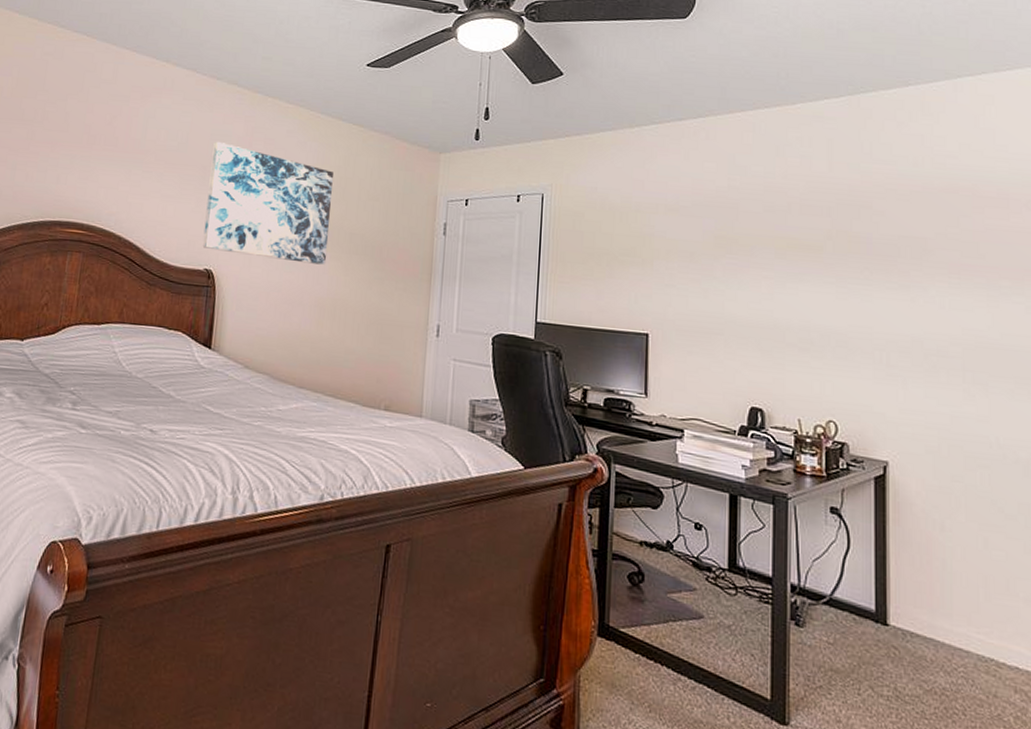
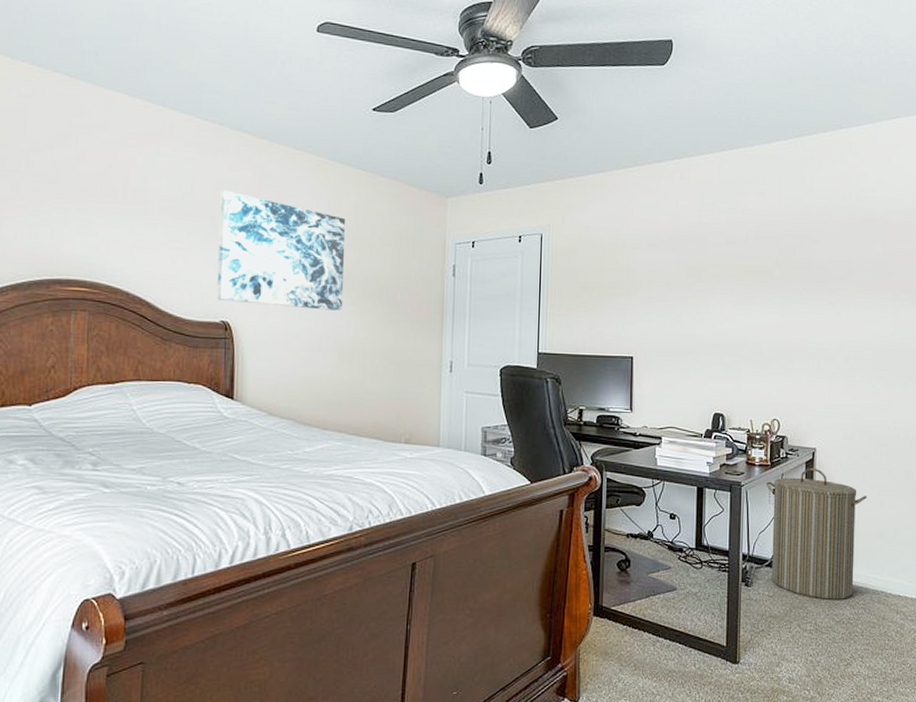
laundry hamper: none [820,485,963,662] -> present [766,468,867,600]

